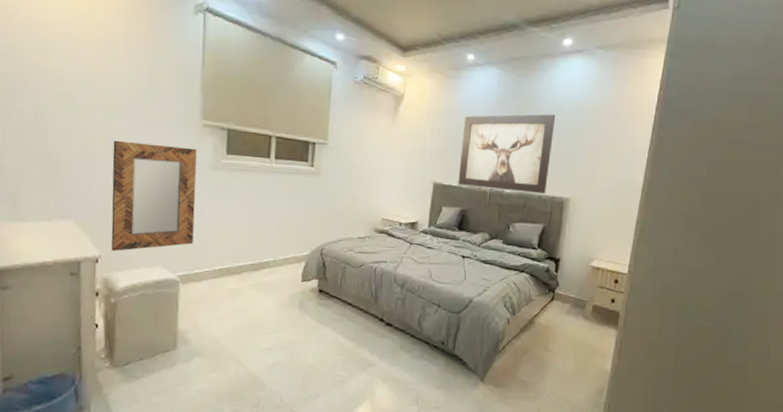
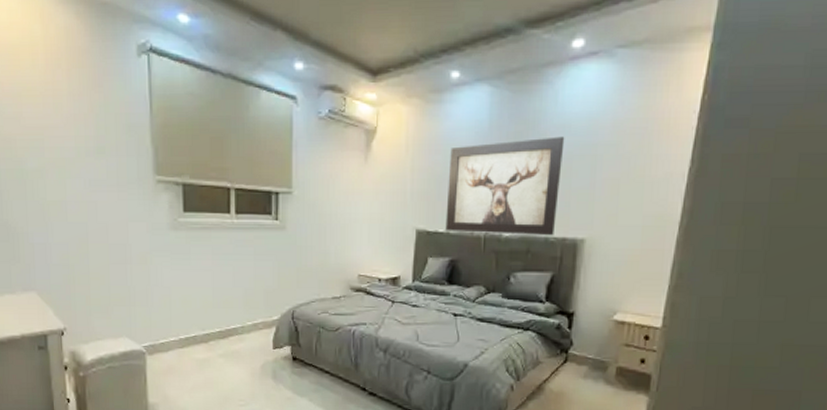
home mirror: present [111,140,197,252] -> none [67,204,156,324]

